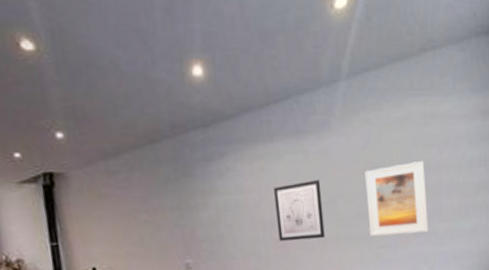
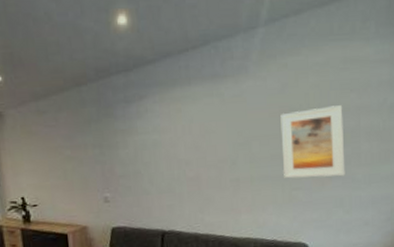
wall art: present [274,180,325,242] -> none [190,122,238,180]

